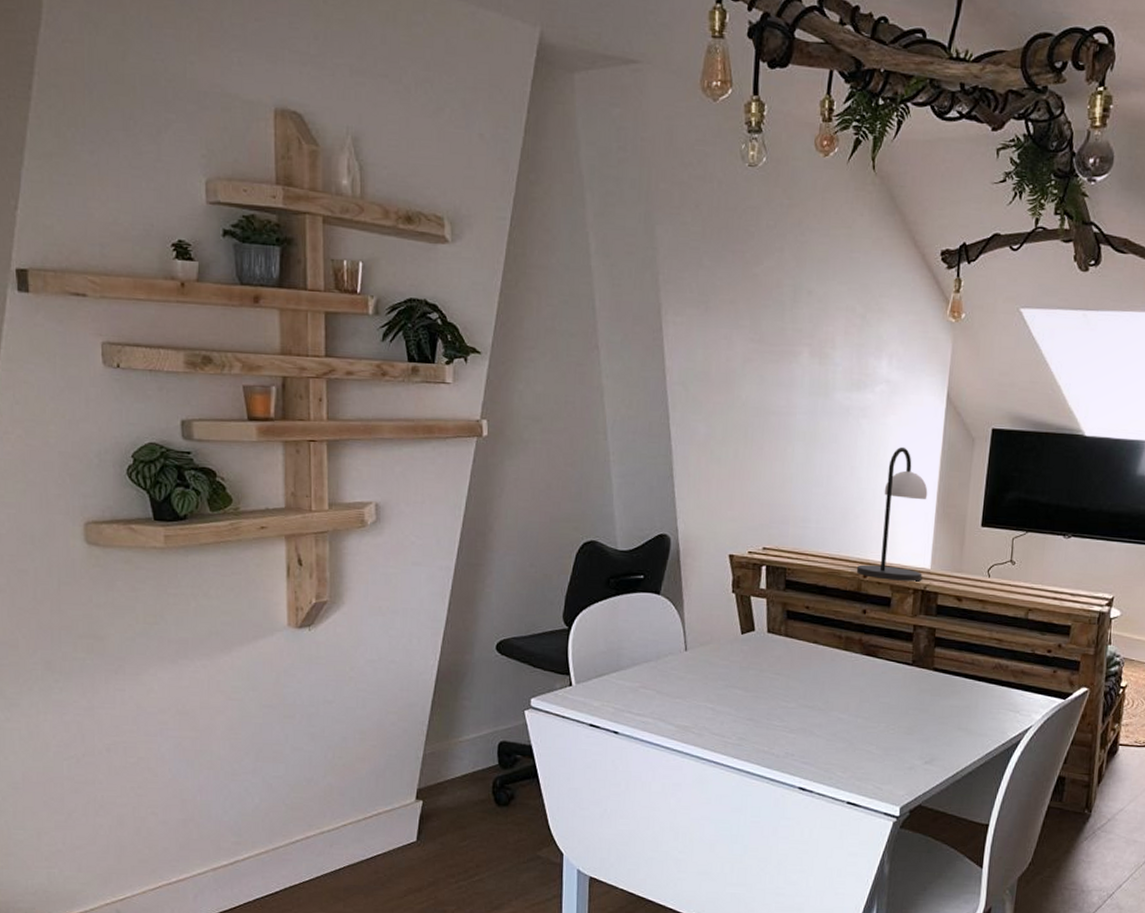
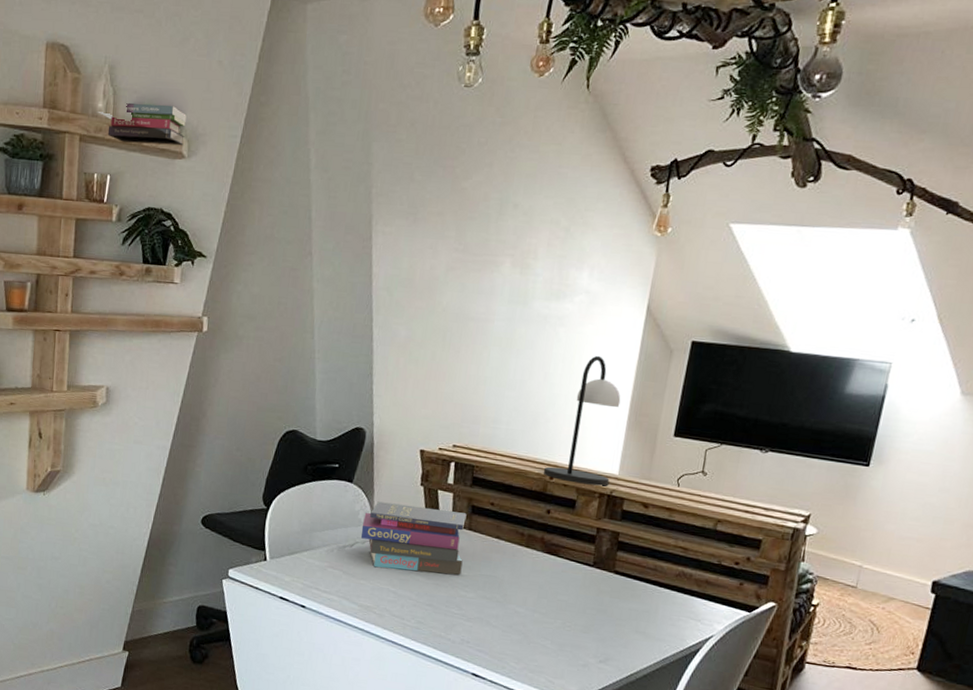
books: none [341,180,447,229] -> present [96,103,187,146]
books: none [672,613,782,685] -> present [360,501,467,575]

